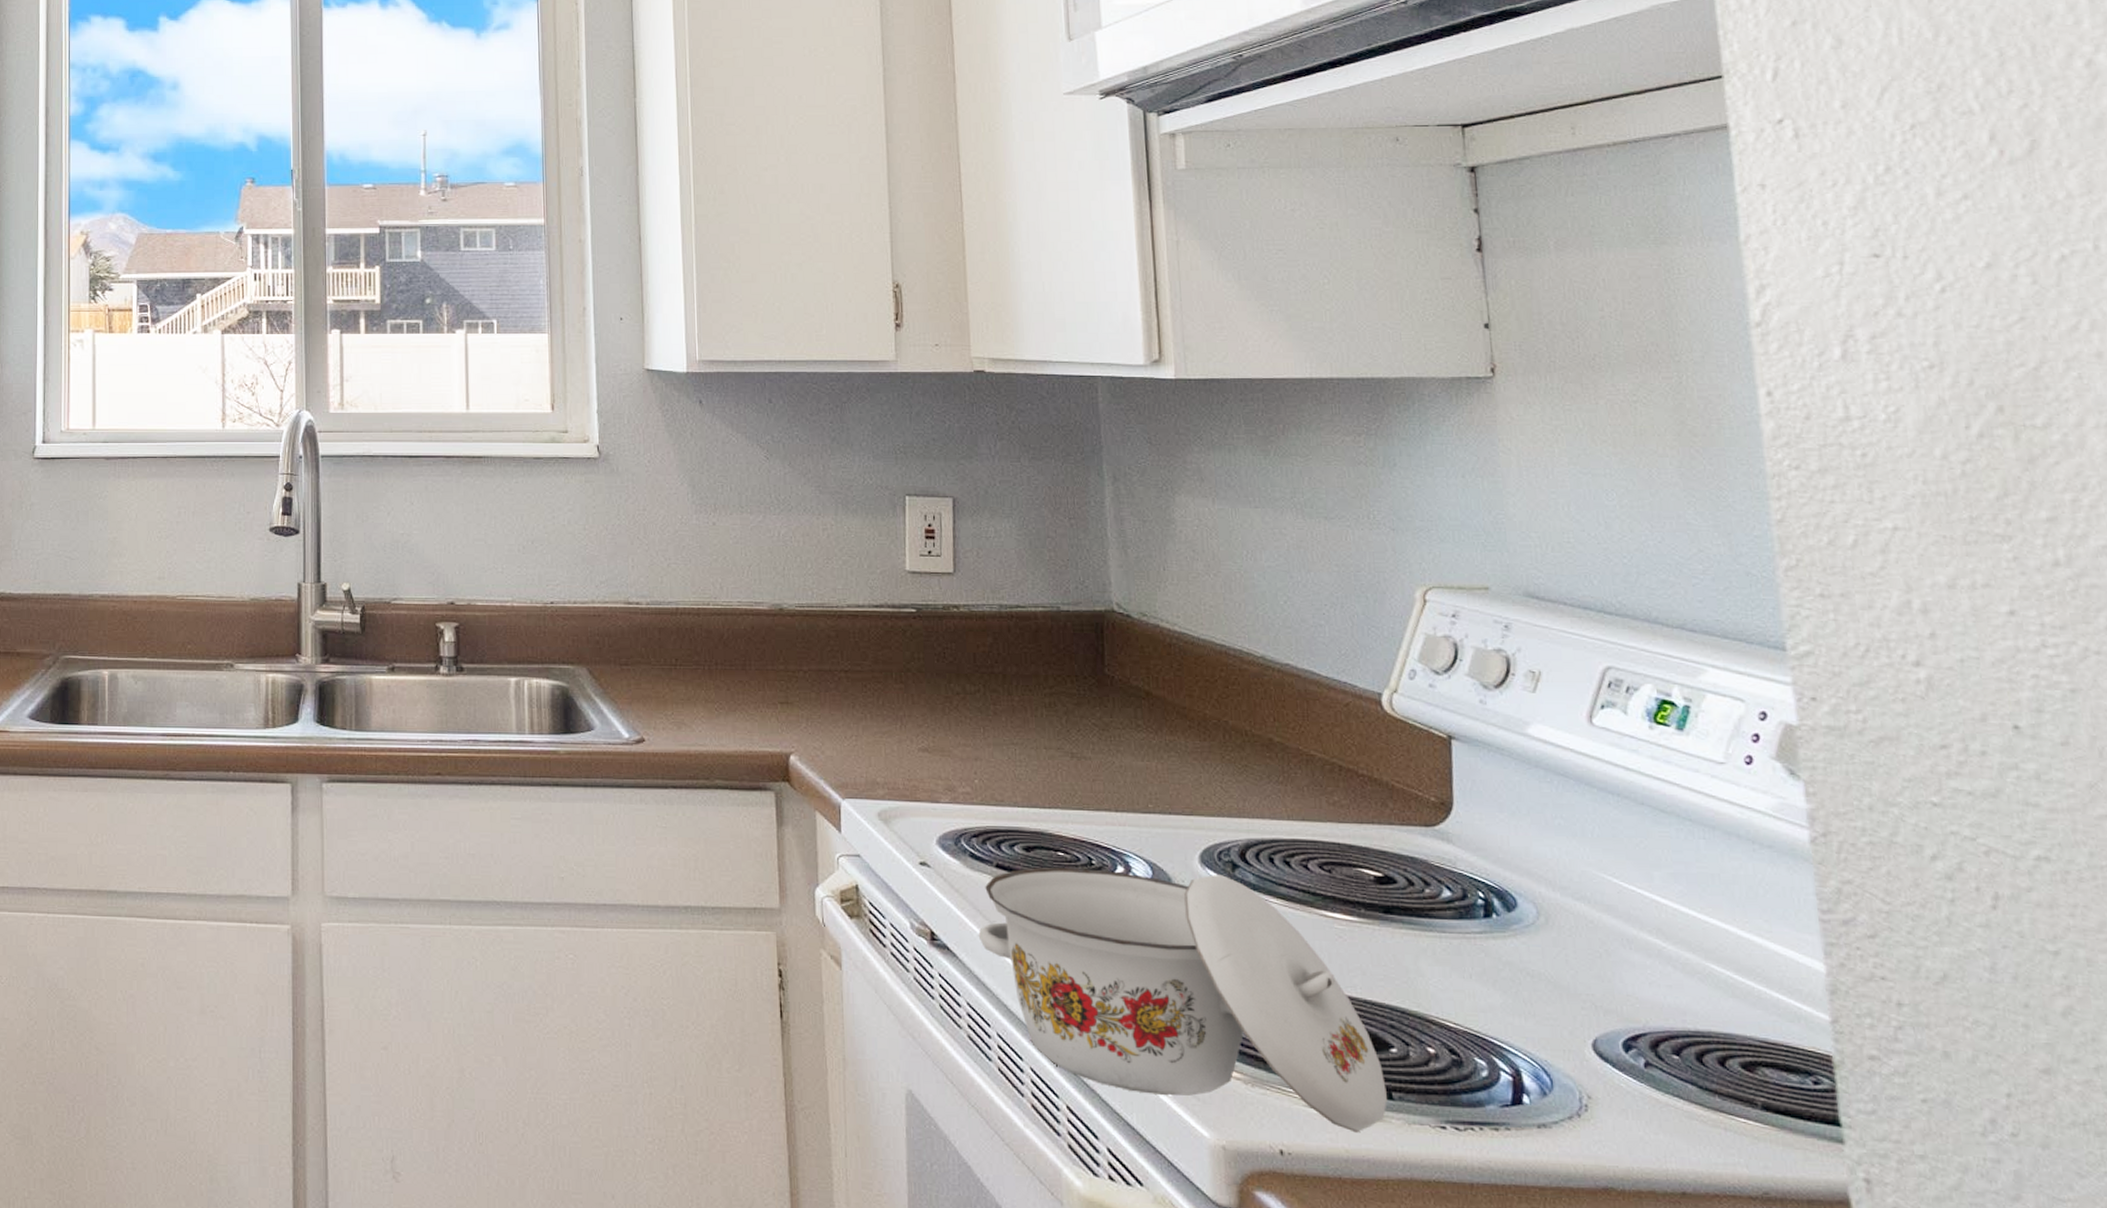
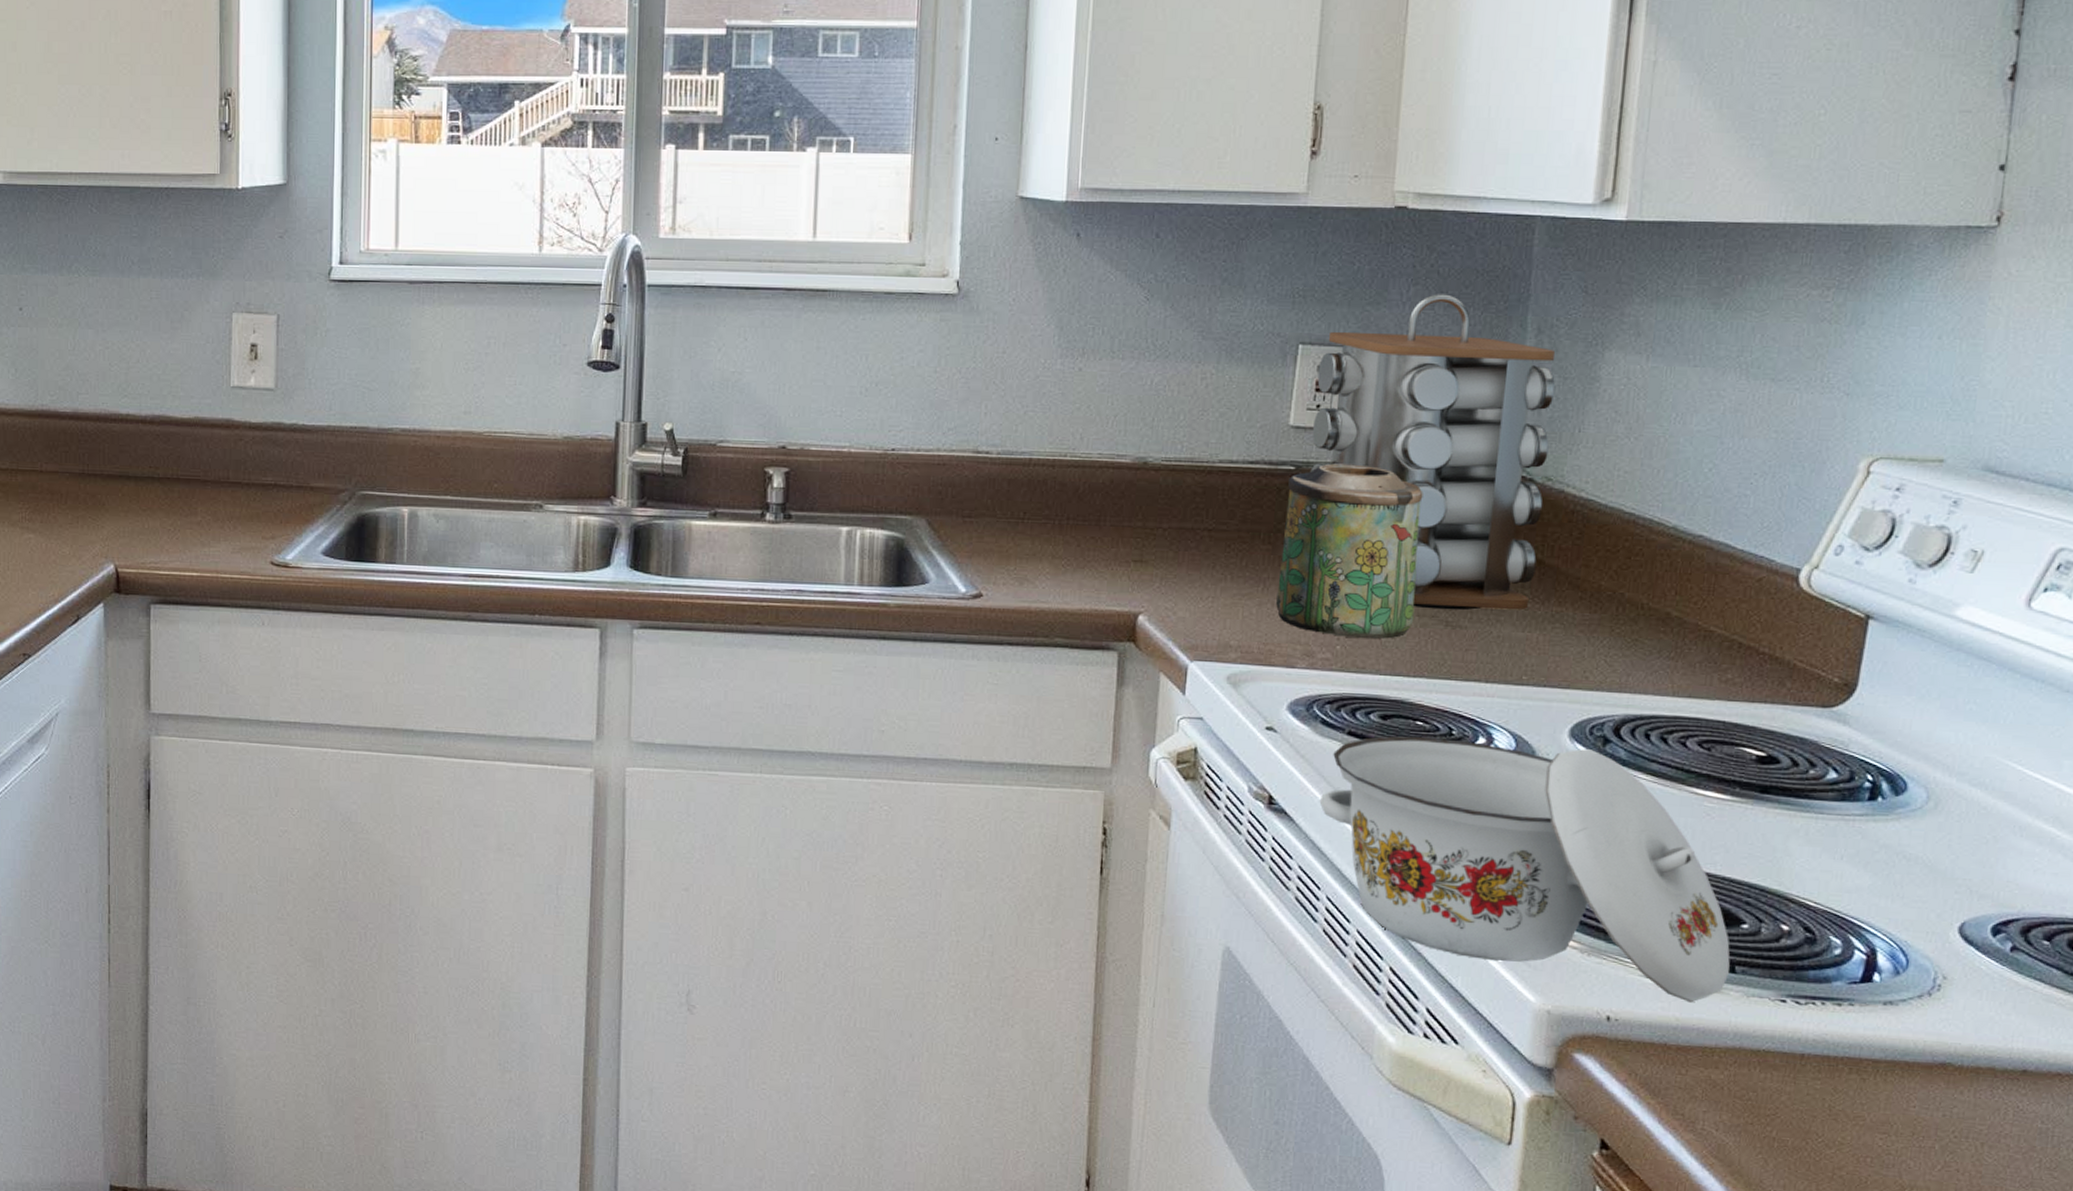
canister: none [912,605,1042,773] -> present [1276,463,1423,640]
spice rack: none [925,447,1145,742] -> present [1310,294,1556,610]

